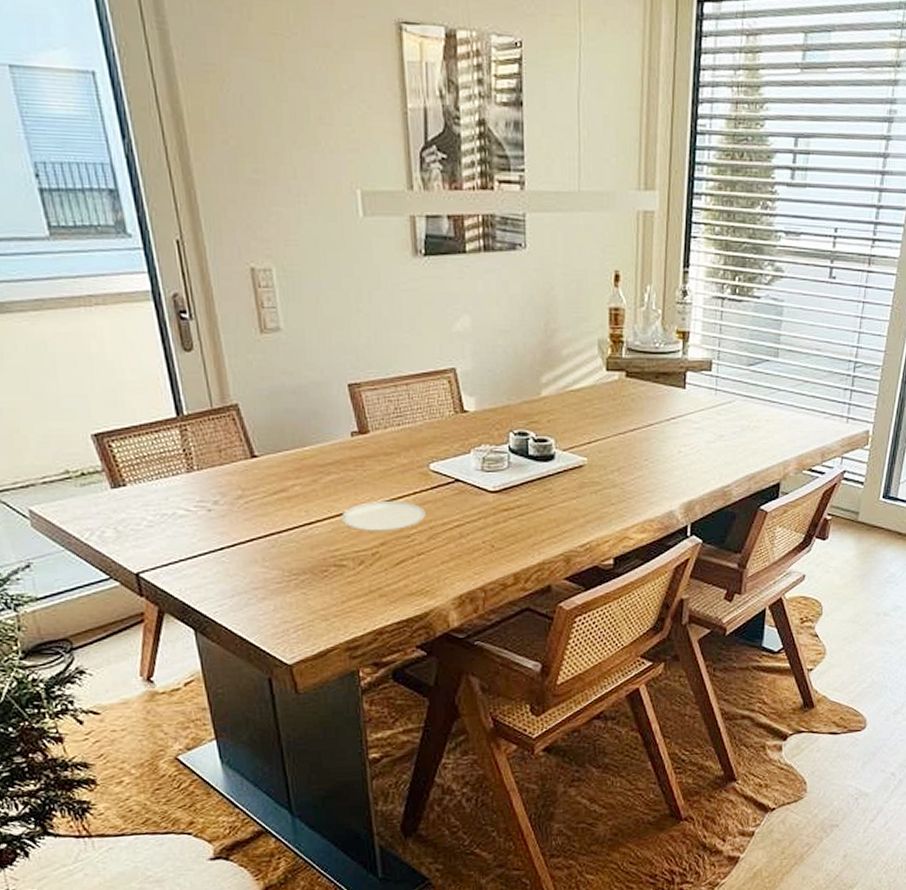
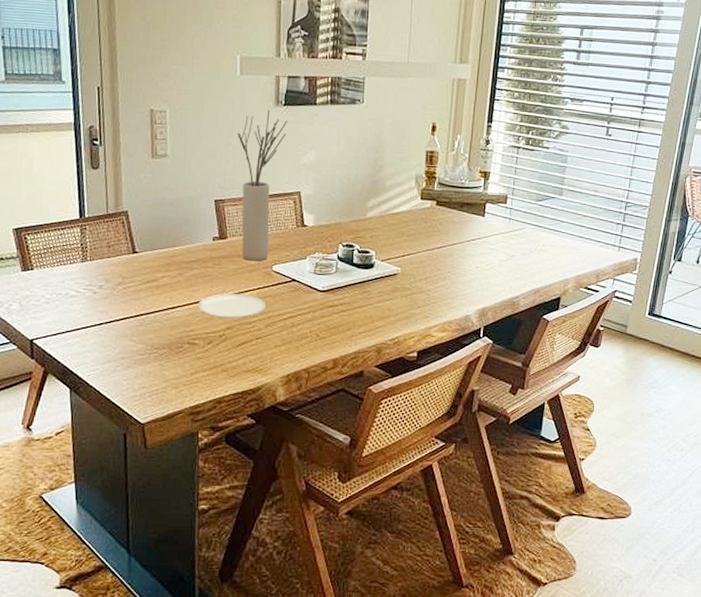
vase: none [368,262,431,459] -> present [238,109,287,261]

